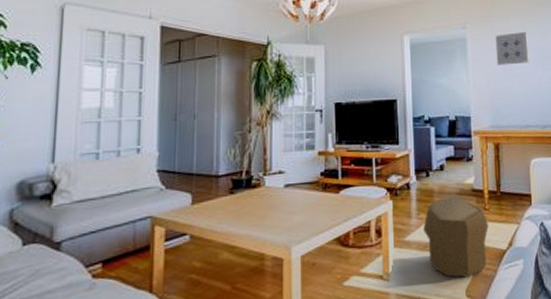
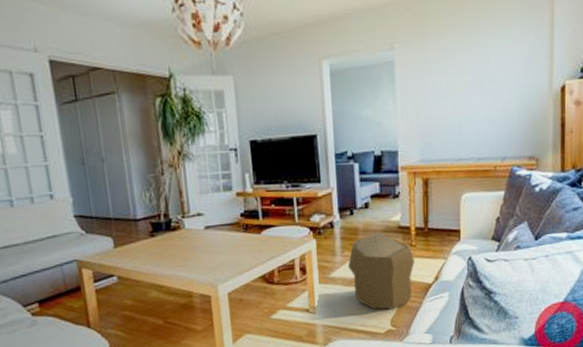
wall art: present [495,31,529,65] -> none [427,50,466,92]

